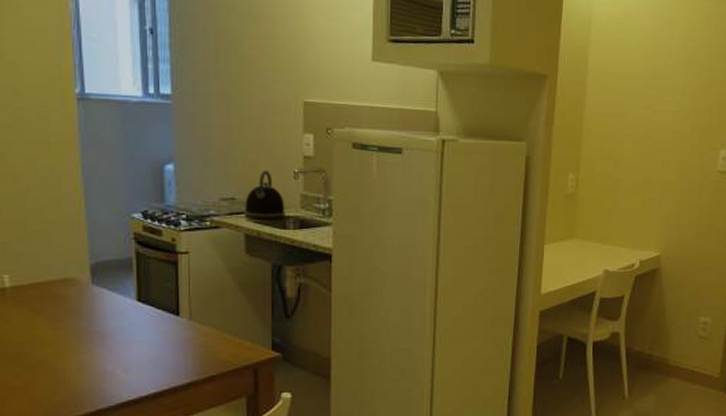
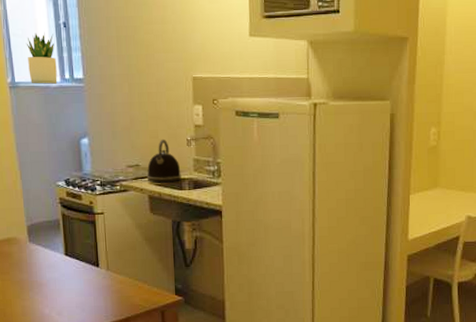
planter: none [101,38,139,99] -> present [26,33,58,84]

